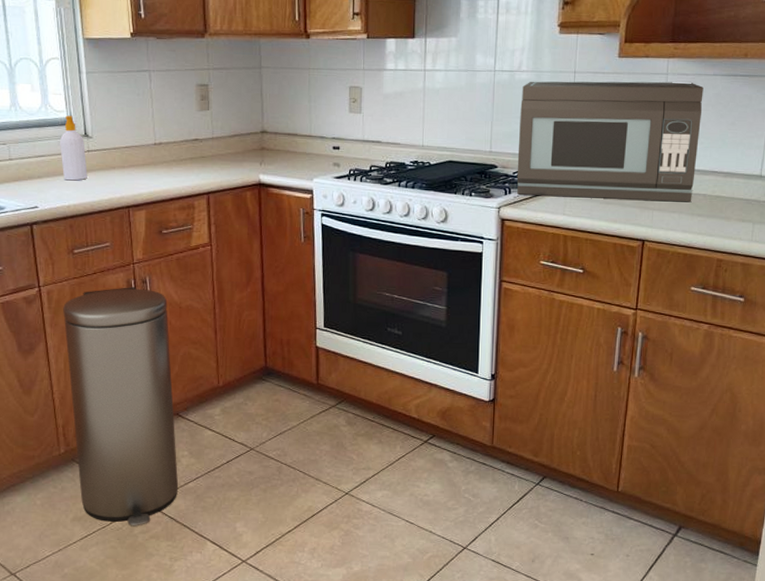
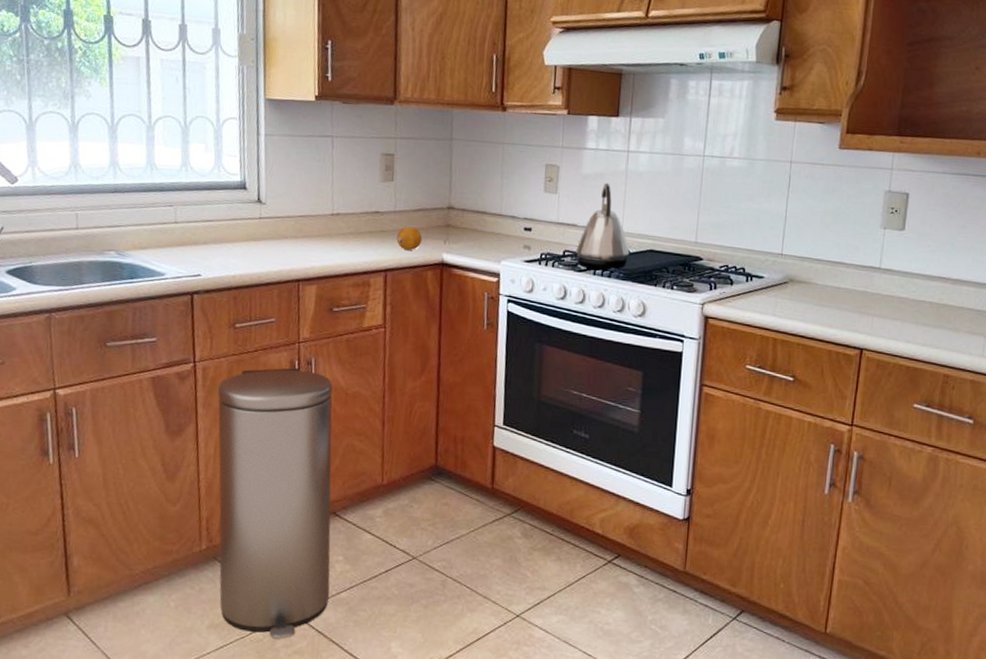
soap bottle: present [60,116,88,181] -> none [230,179,258,249]
fruit: none [216,151,240,173] -> present [396,226,423,250]
kettle: none [381,100,431,183] -> present [575,182,630,271]
microwave: present [516,81,704,202] -> none [723,169,932,310]

